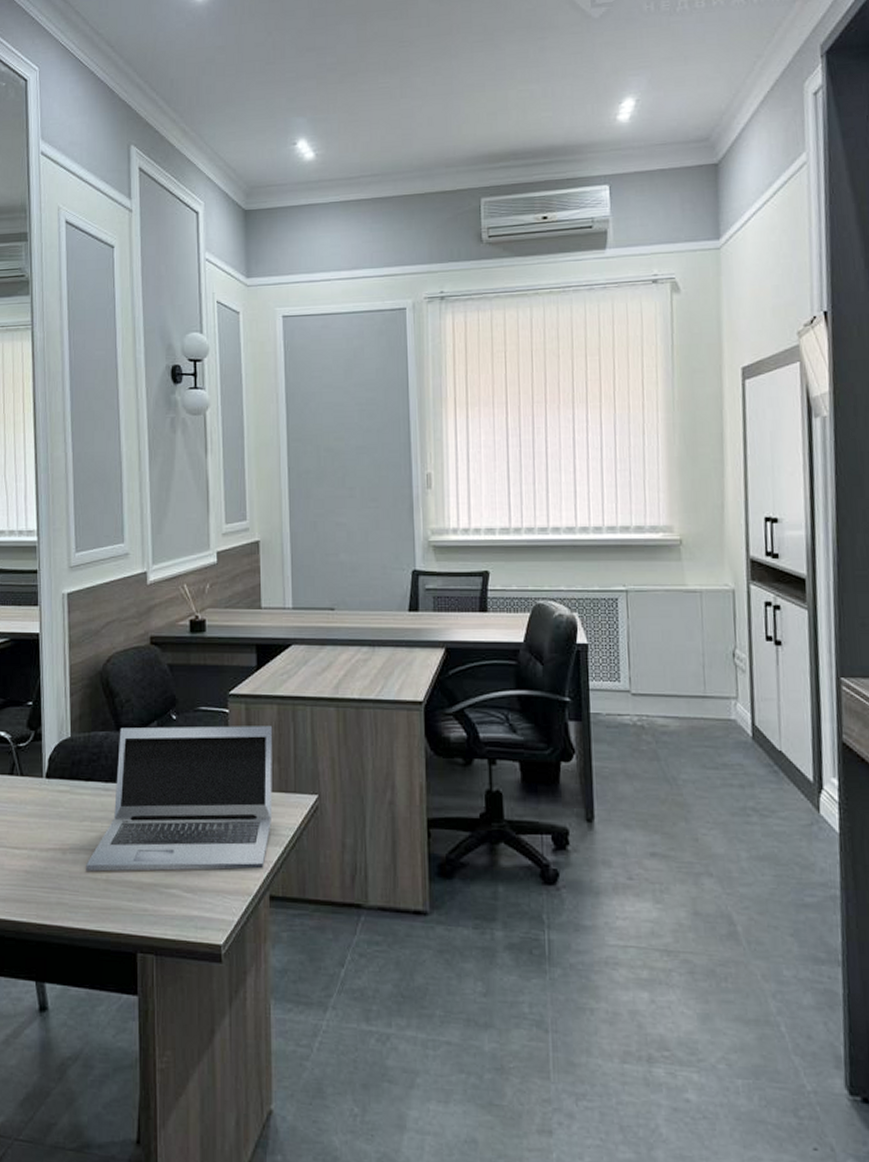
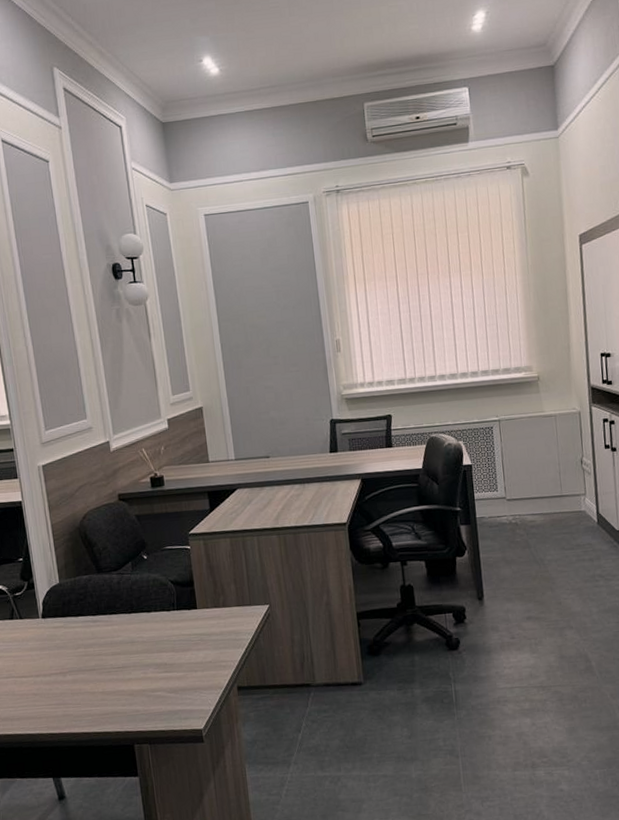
laptop: present [86,726,273,872] -> none [84,555,234,687]

